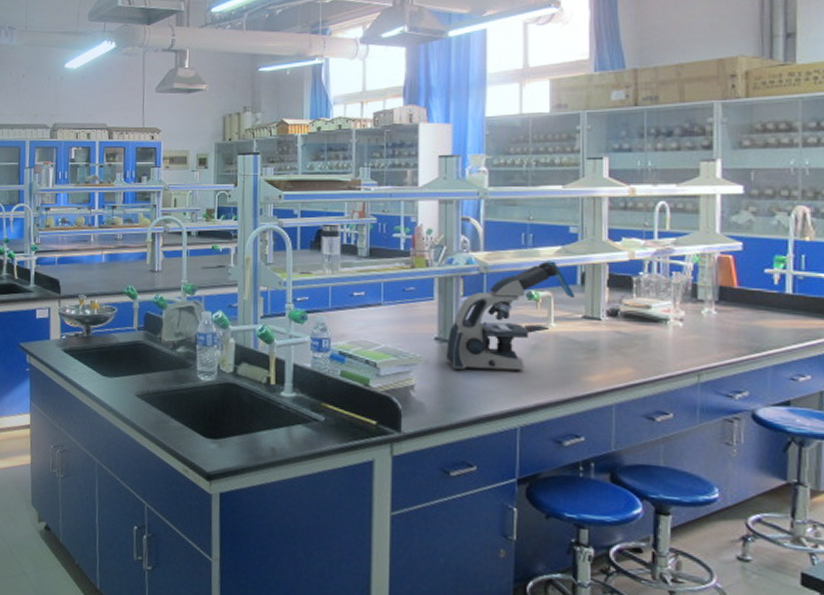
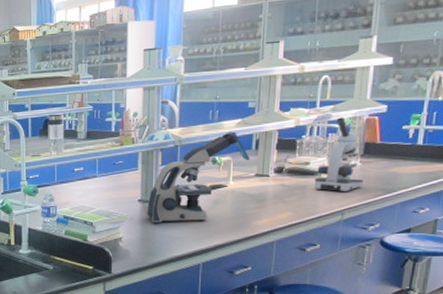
microscope: none [660,253,723,348] -> present [315,117,364,192]

